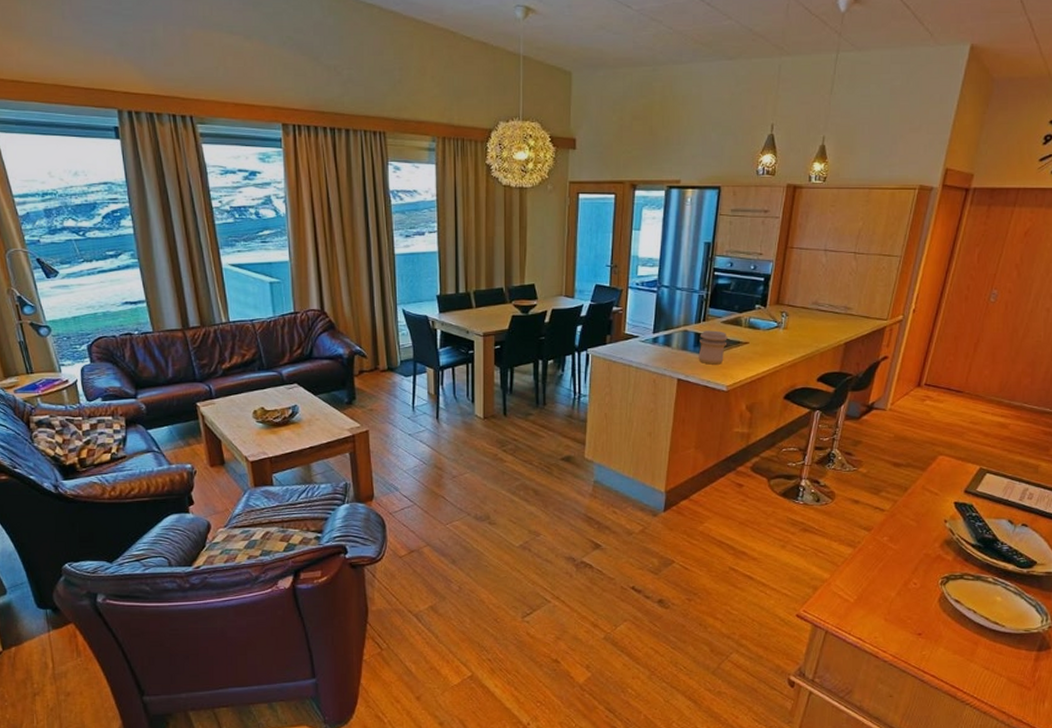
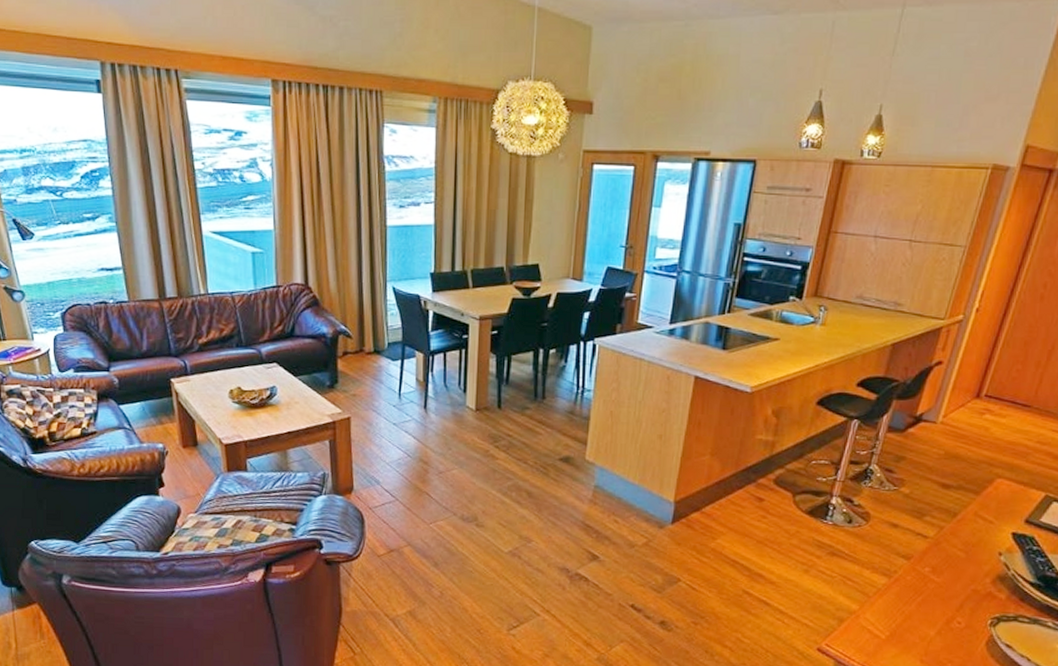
jar: present [698,330,728,365] -> none [720,323,755,362]

